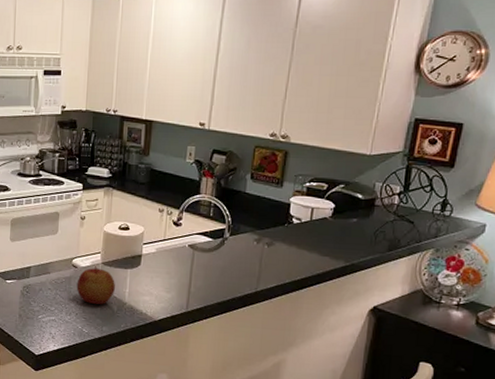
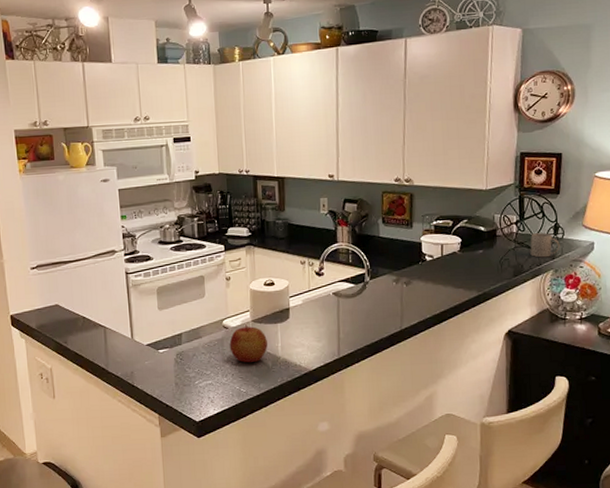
mug: none [410,207,446,235] -> present [530,233,560,258]

